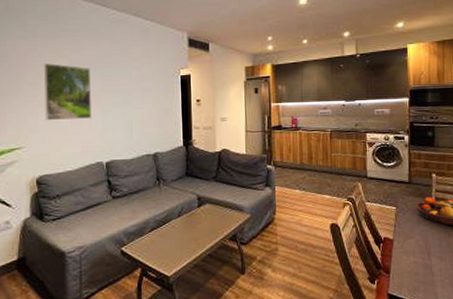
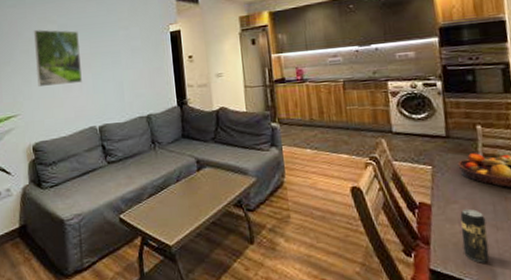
beverage can: none [414,243,434,288] -> present [460,208,490,263]

